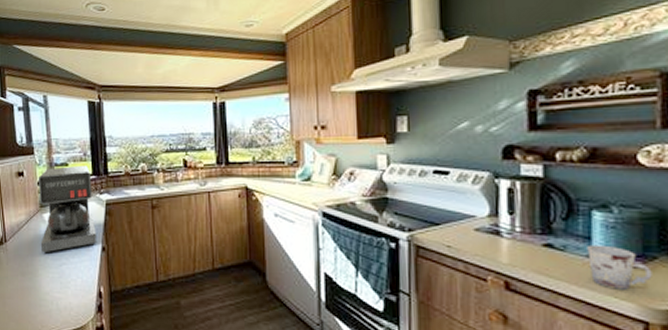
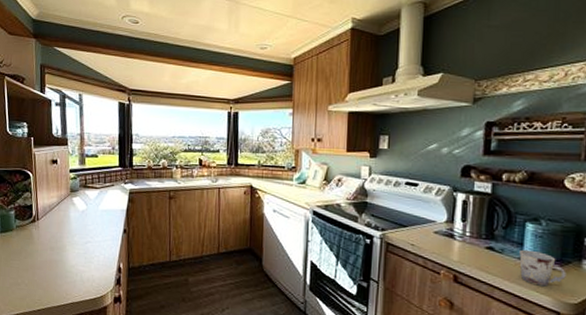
coffee maker: present [38,165,98,253] -> none [69,157,120,232]

